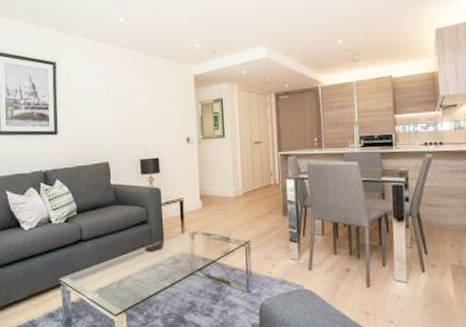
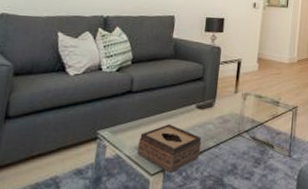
tissue box: none [98,268,157,314] -> present [137,124,202,174]

